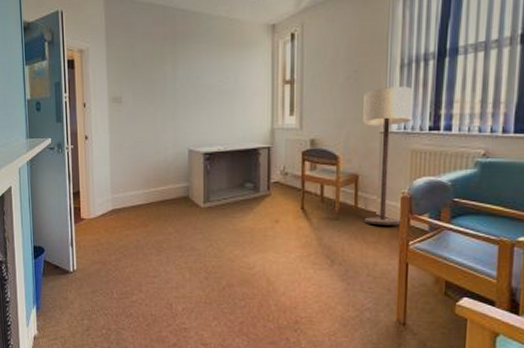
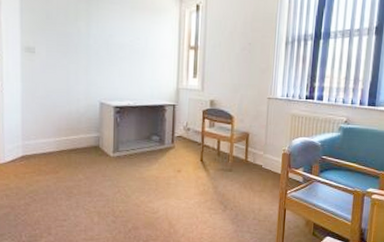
floor lamp: present [363,86,413,226] -> none [252,60,295,177]

